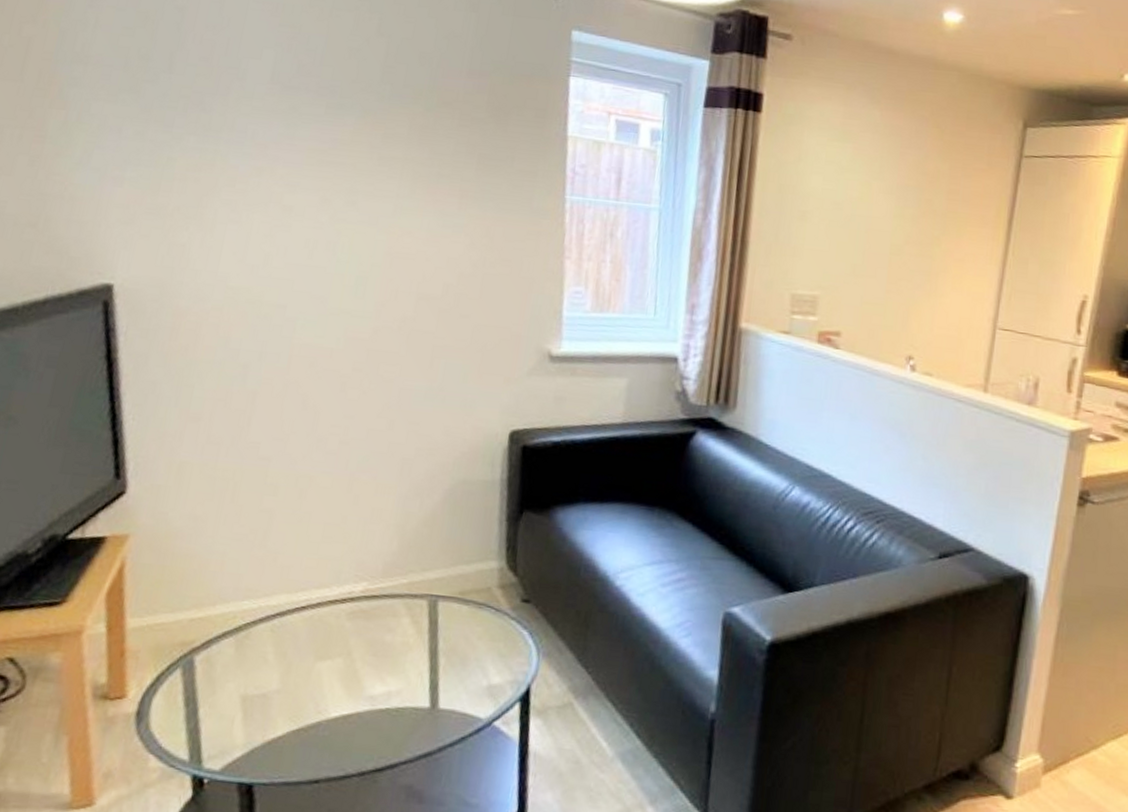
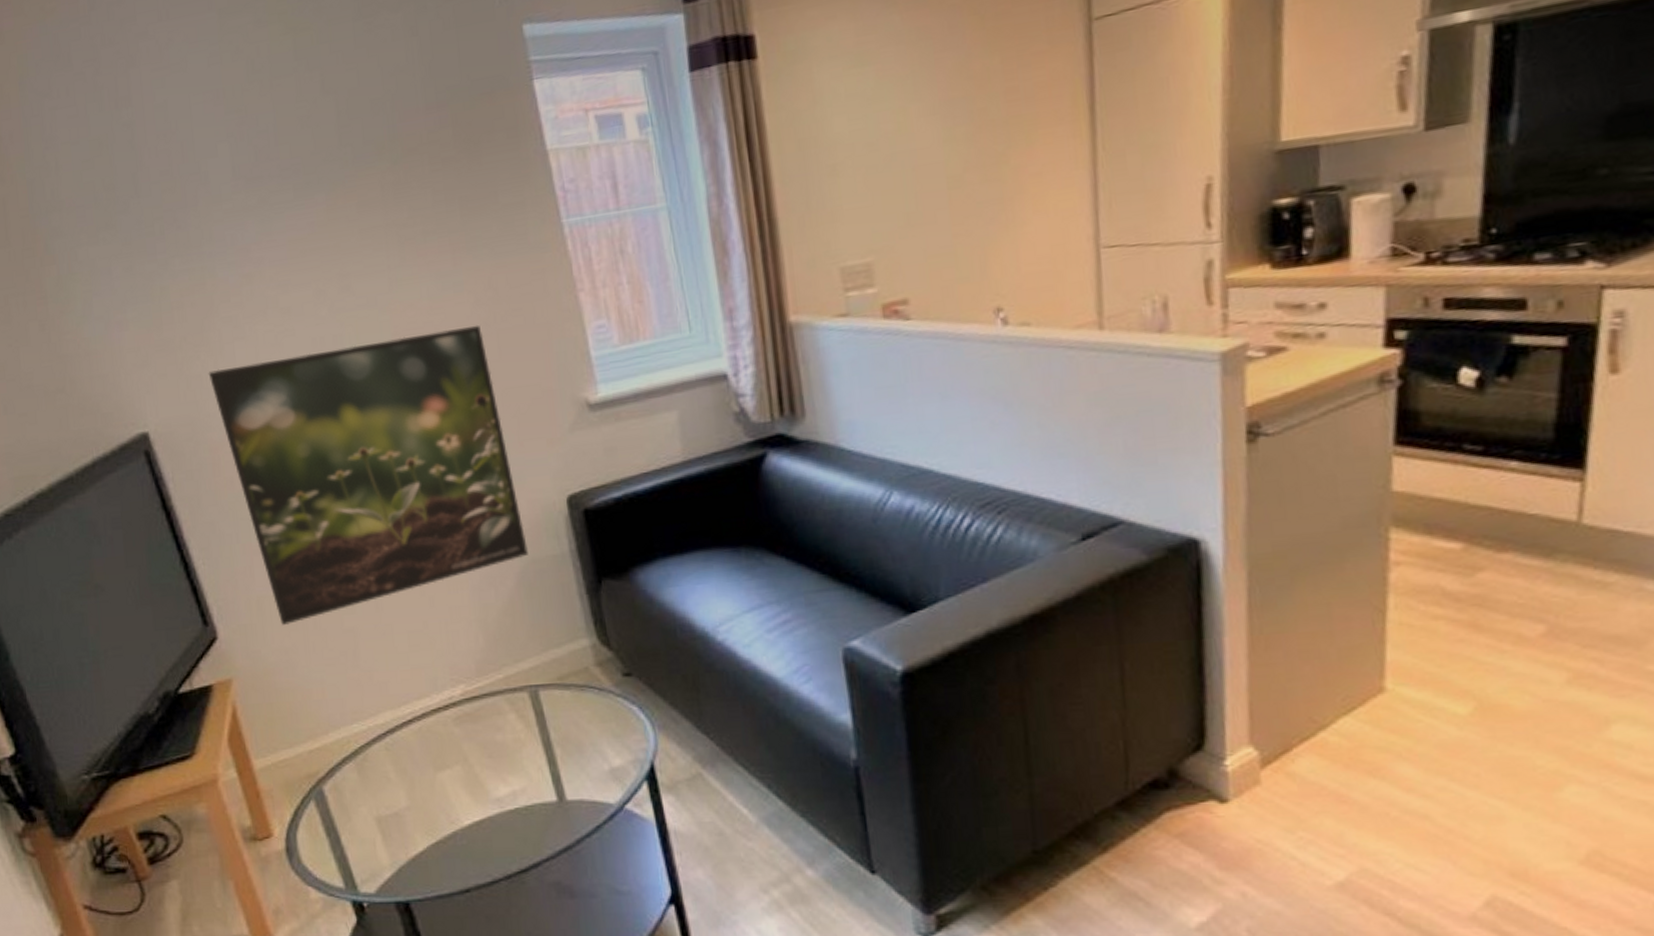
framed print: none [192,243,470,494] -> present [208,325,528,625]

